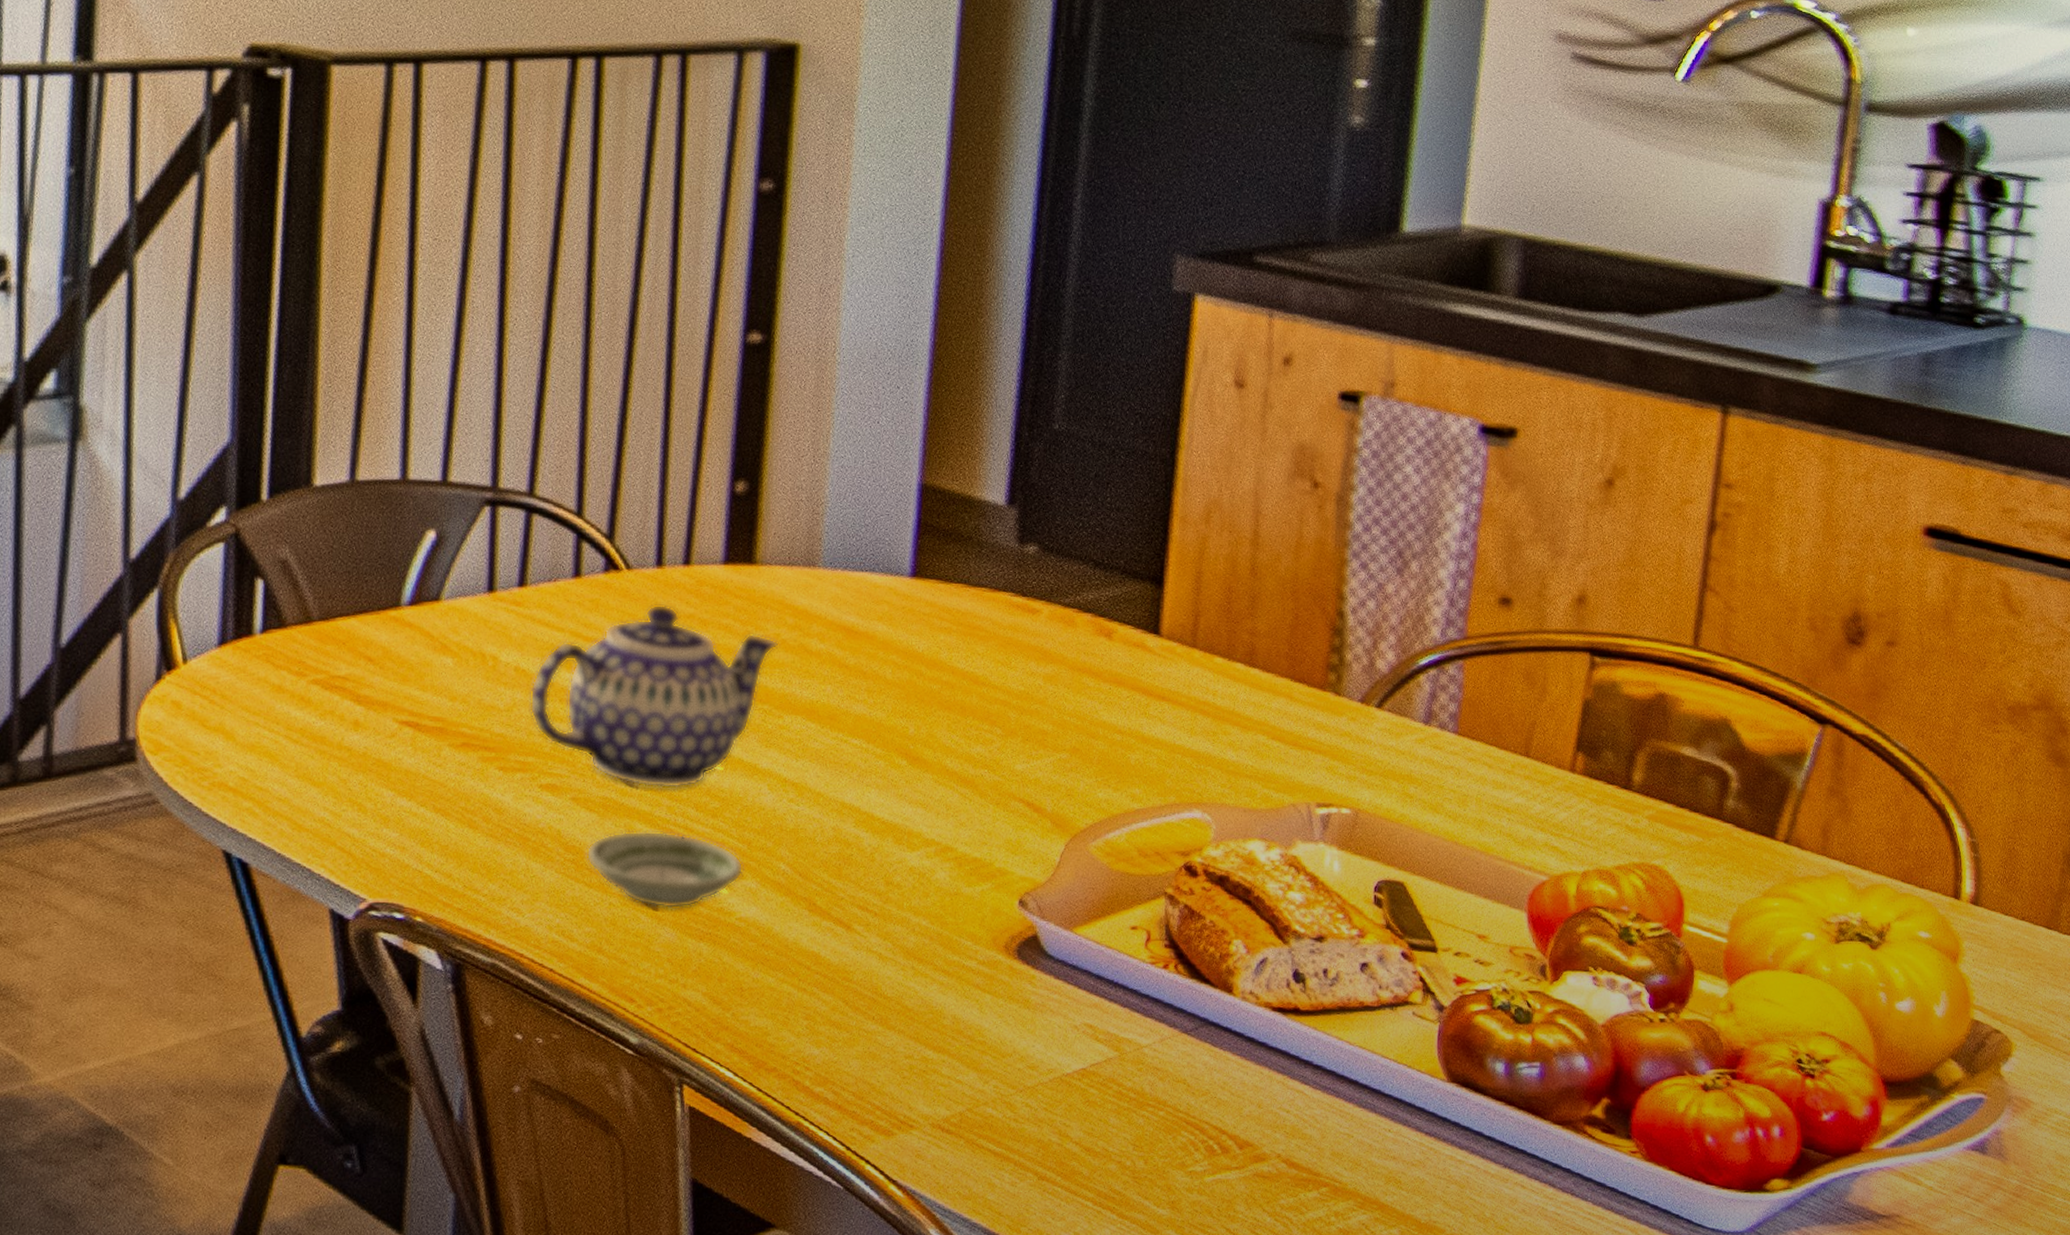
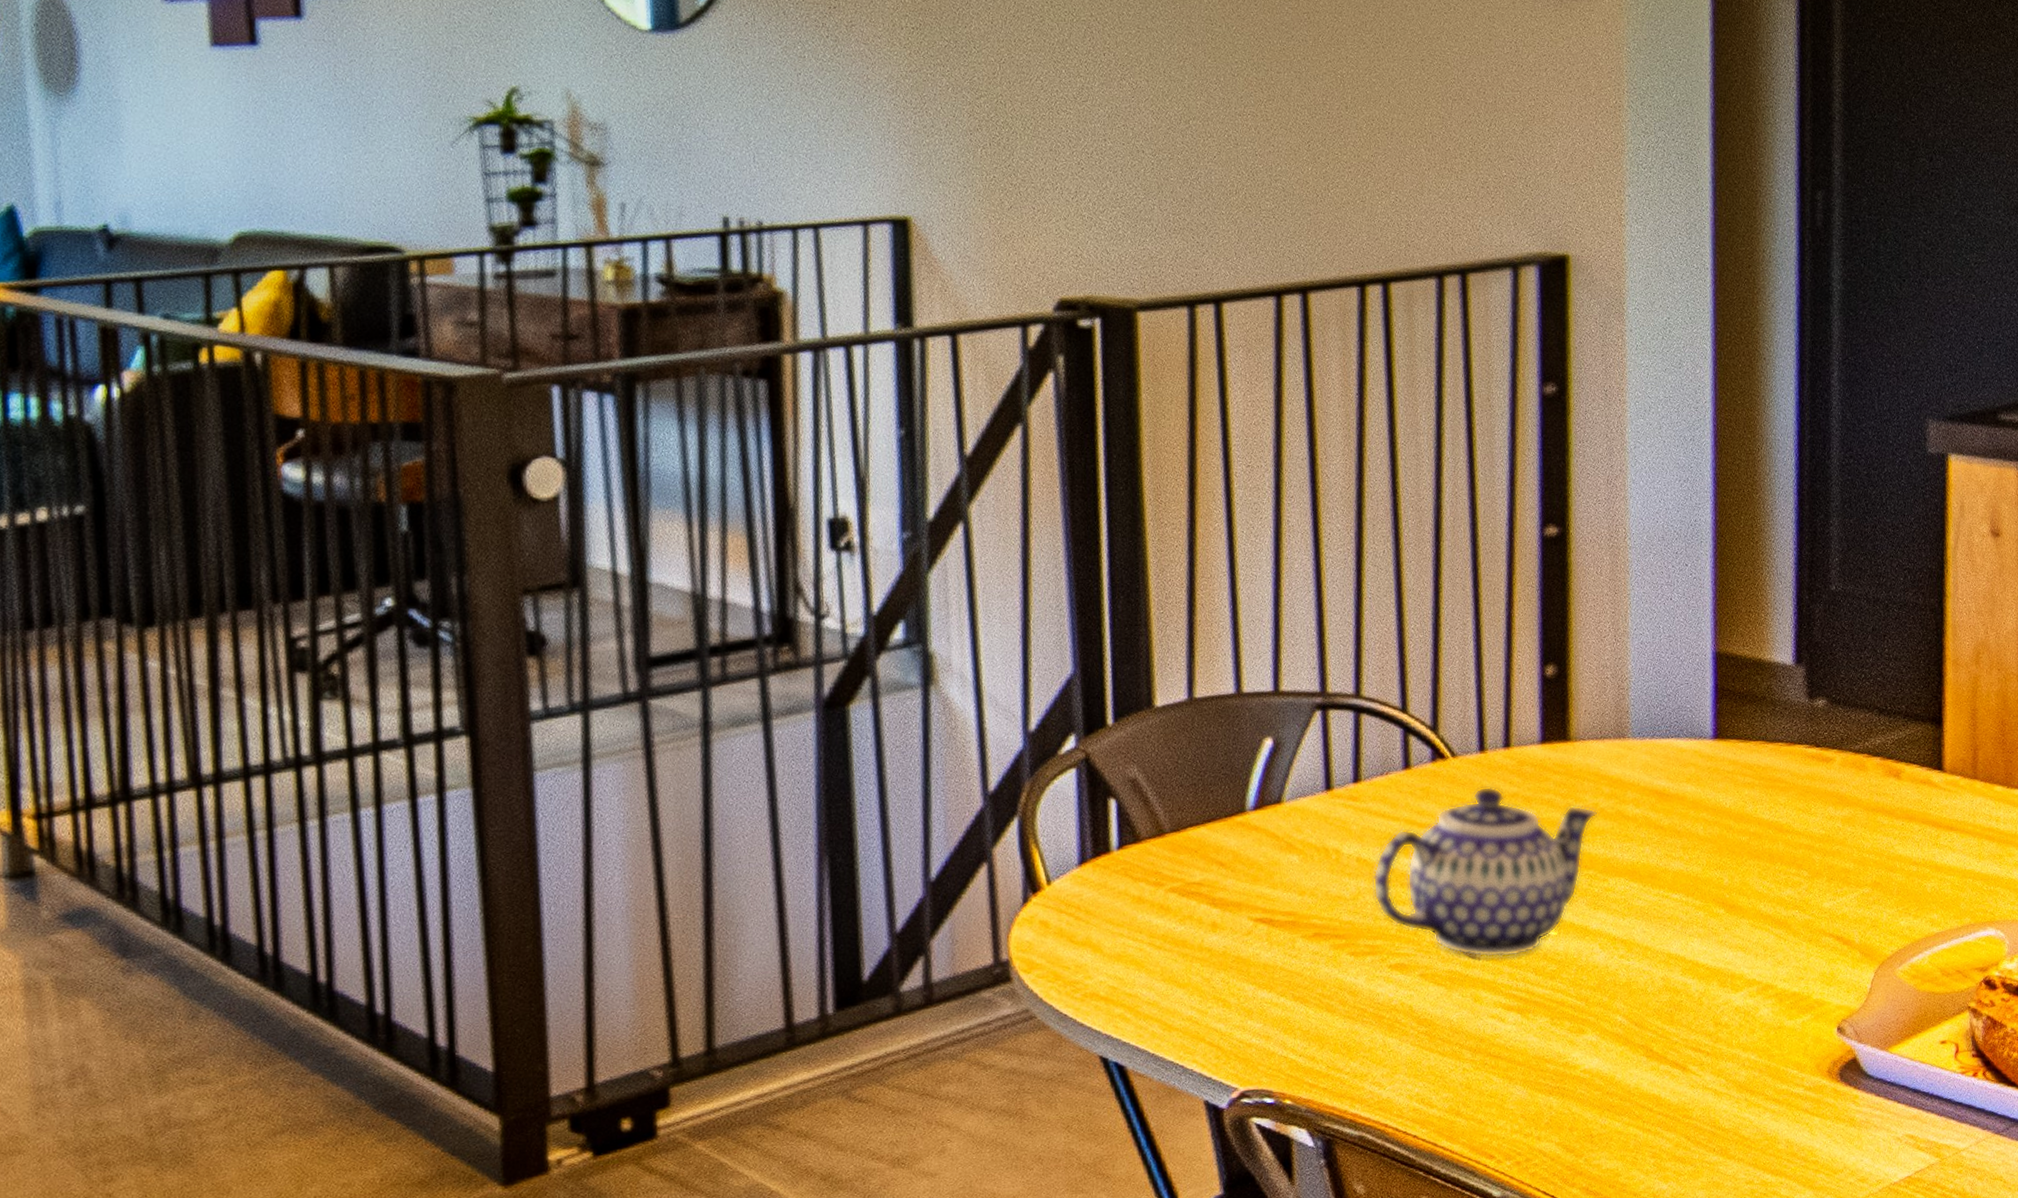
saucer: present [586,831,744,909] -> none [1437,997,1584,1069]

